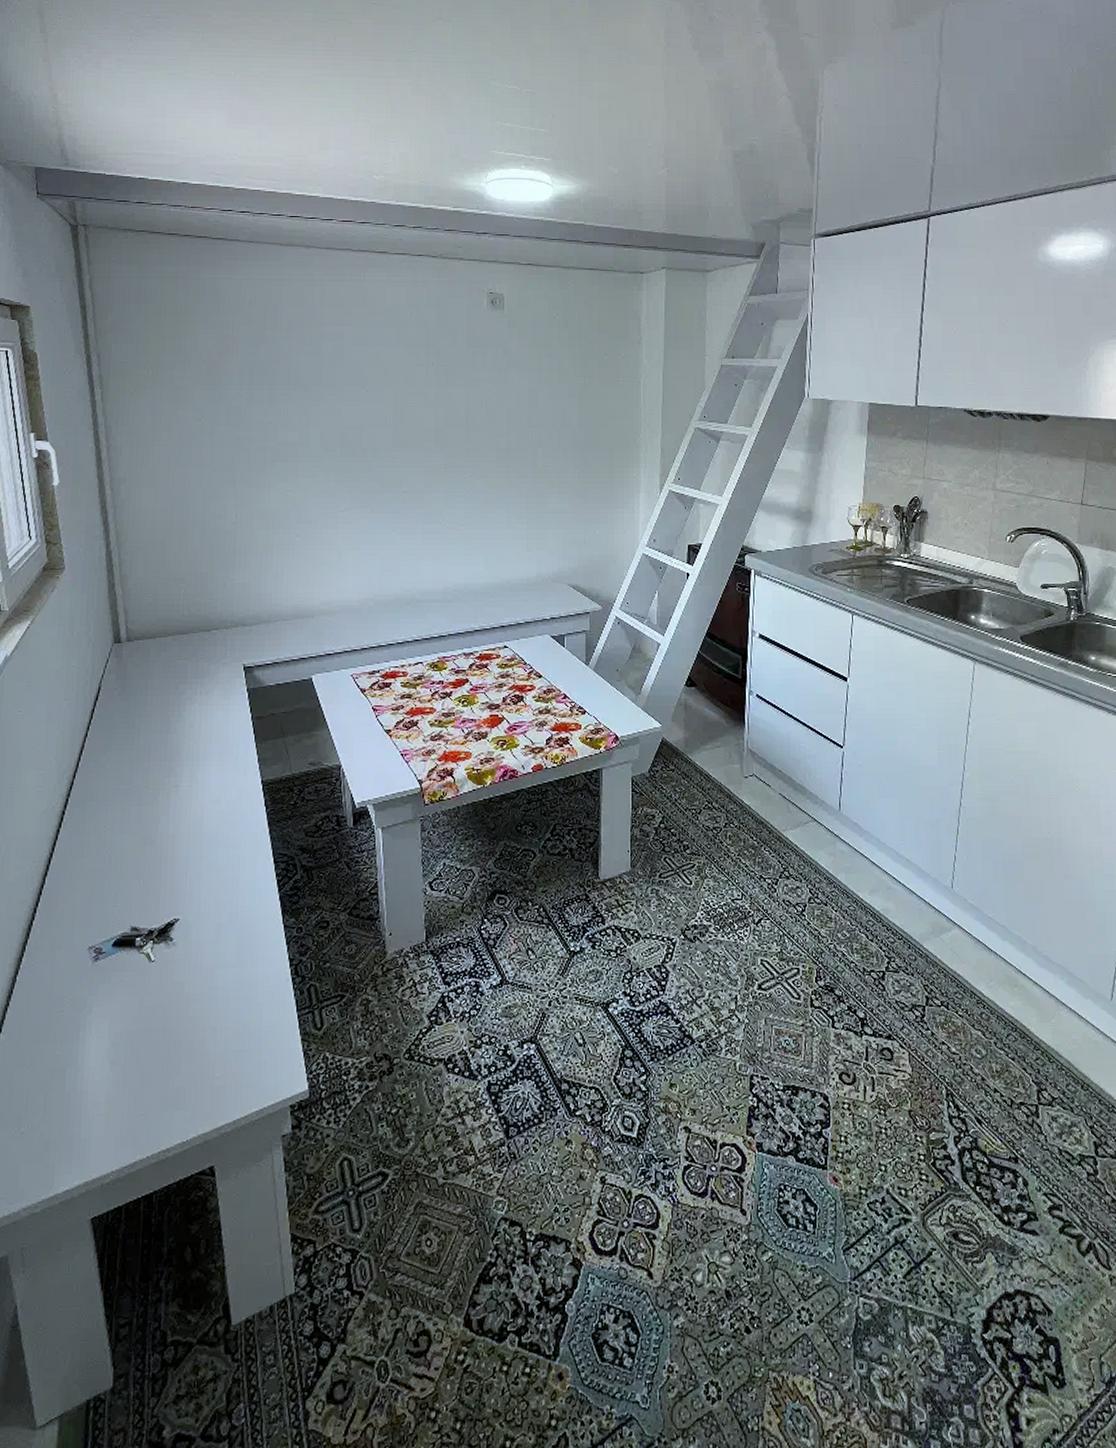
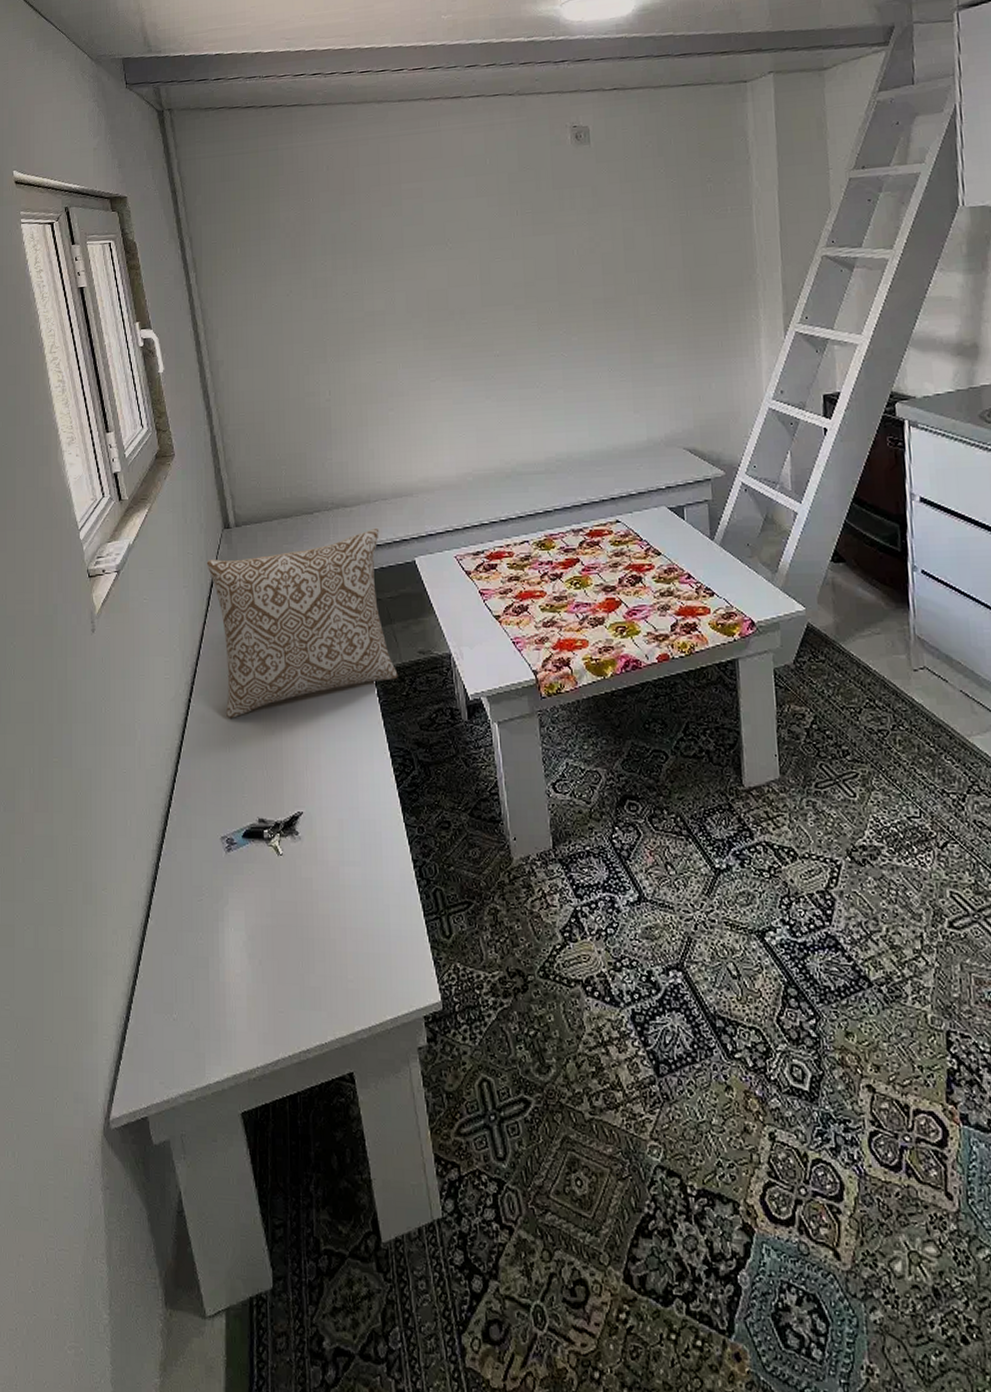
pillow: none [92,647,287,829] -> present [206,529,398,718]

